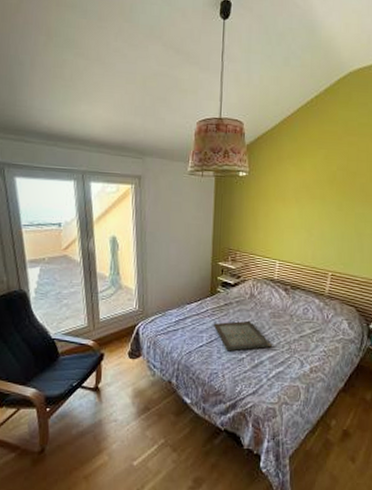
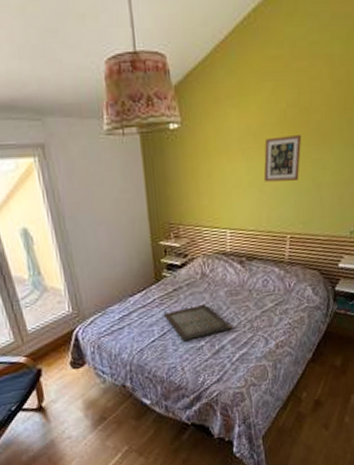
picture frame: none [312,191,348,229] -> present [263,134,302,182]

